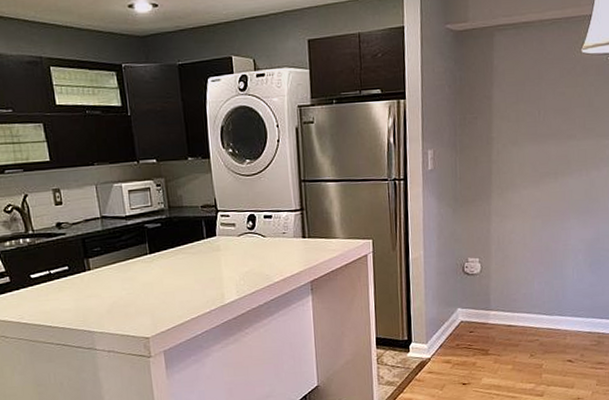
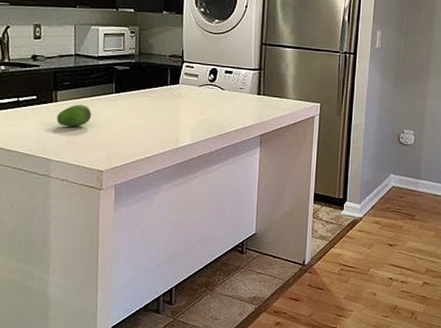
fruit: none [92,269,129,296] -> present [56,104,92,127]

